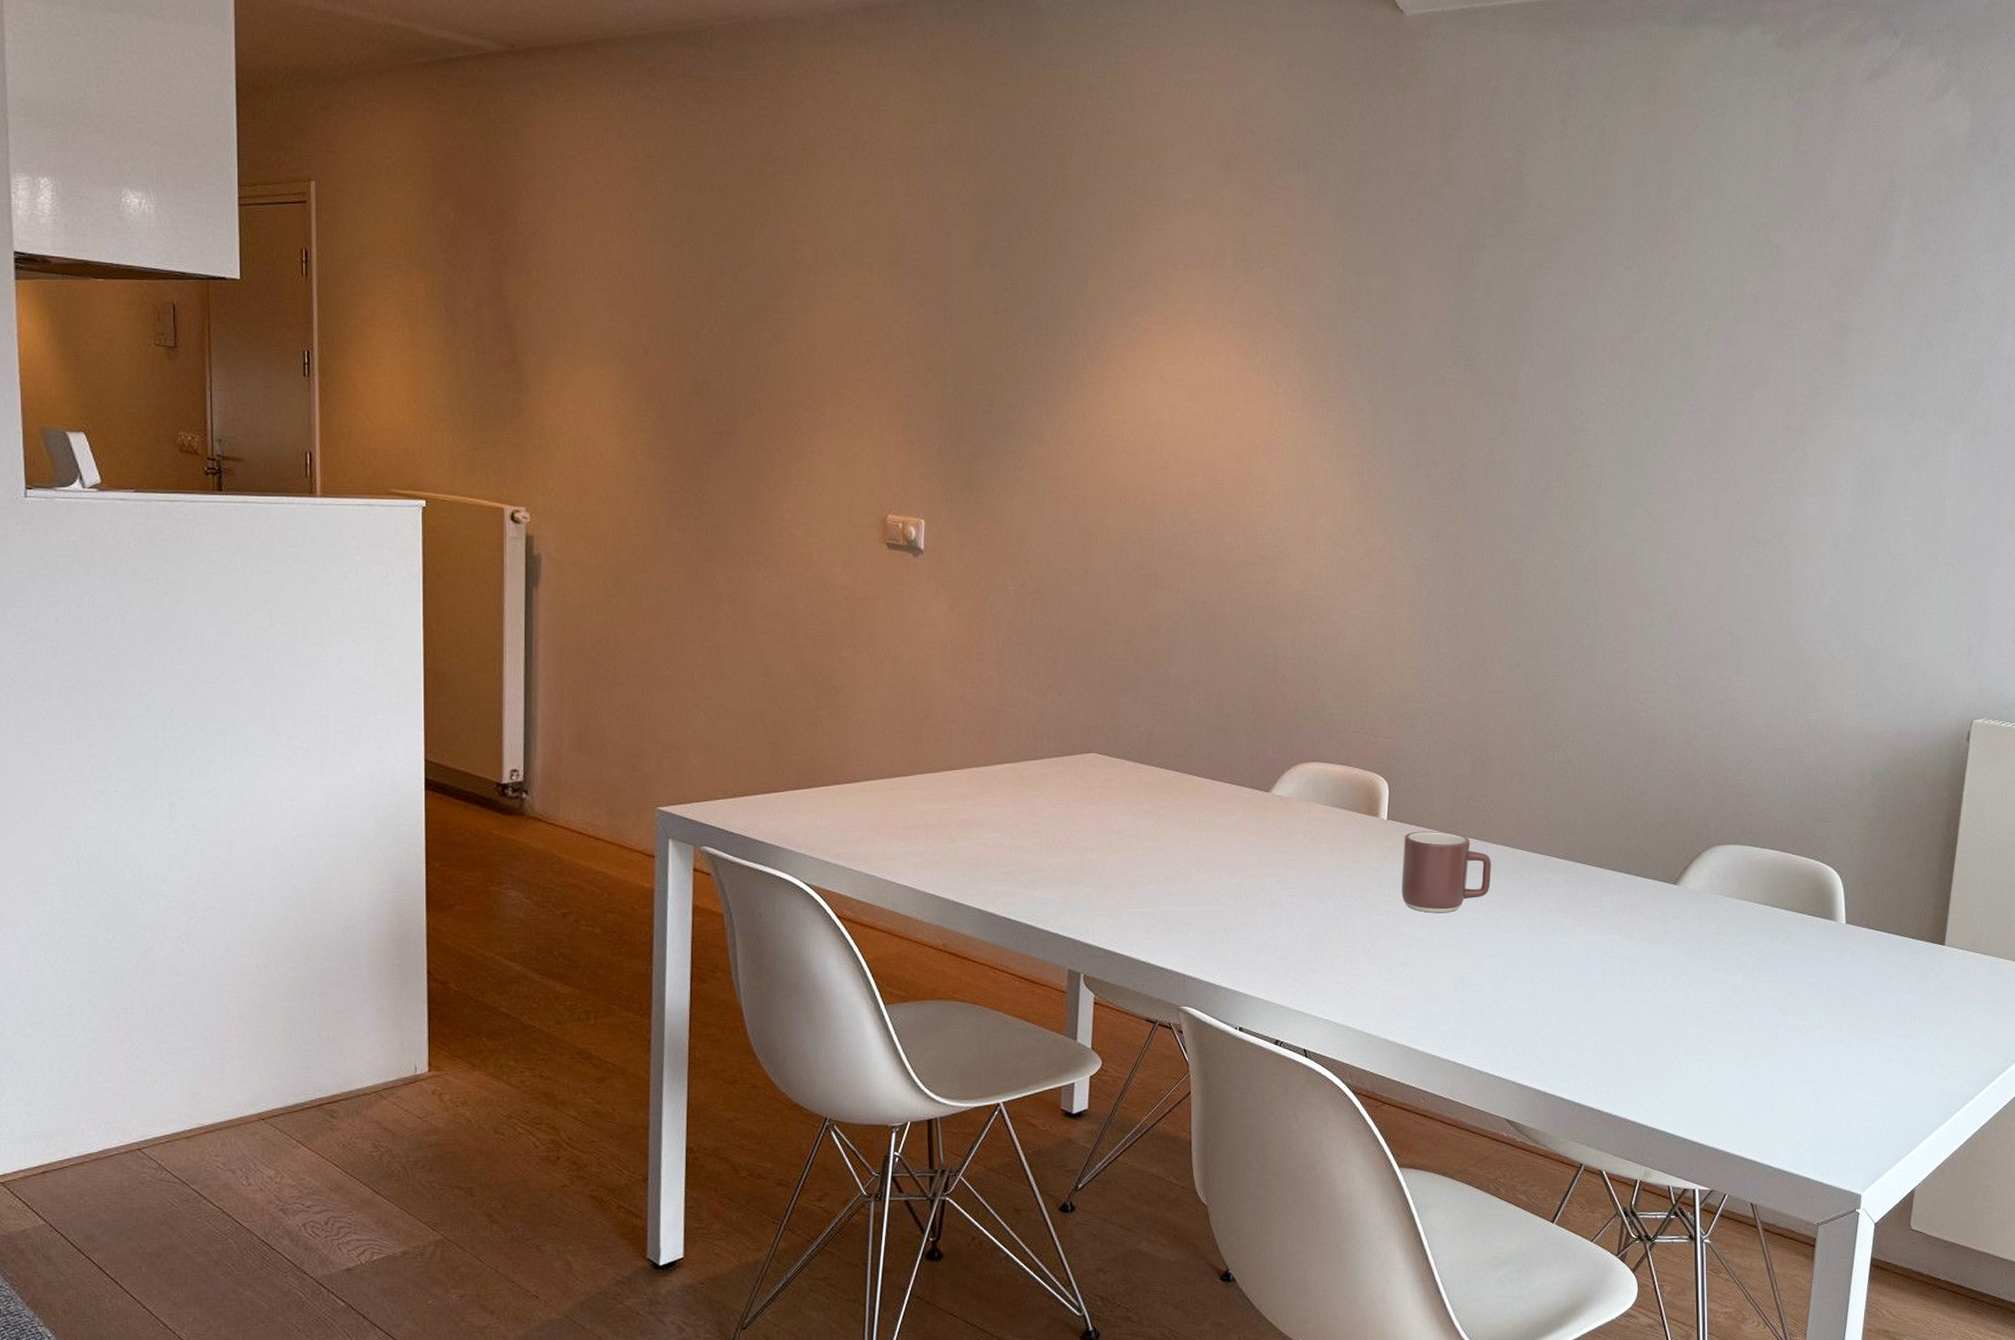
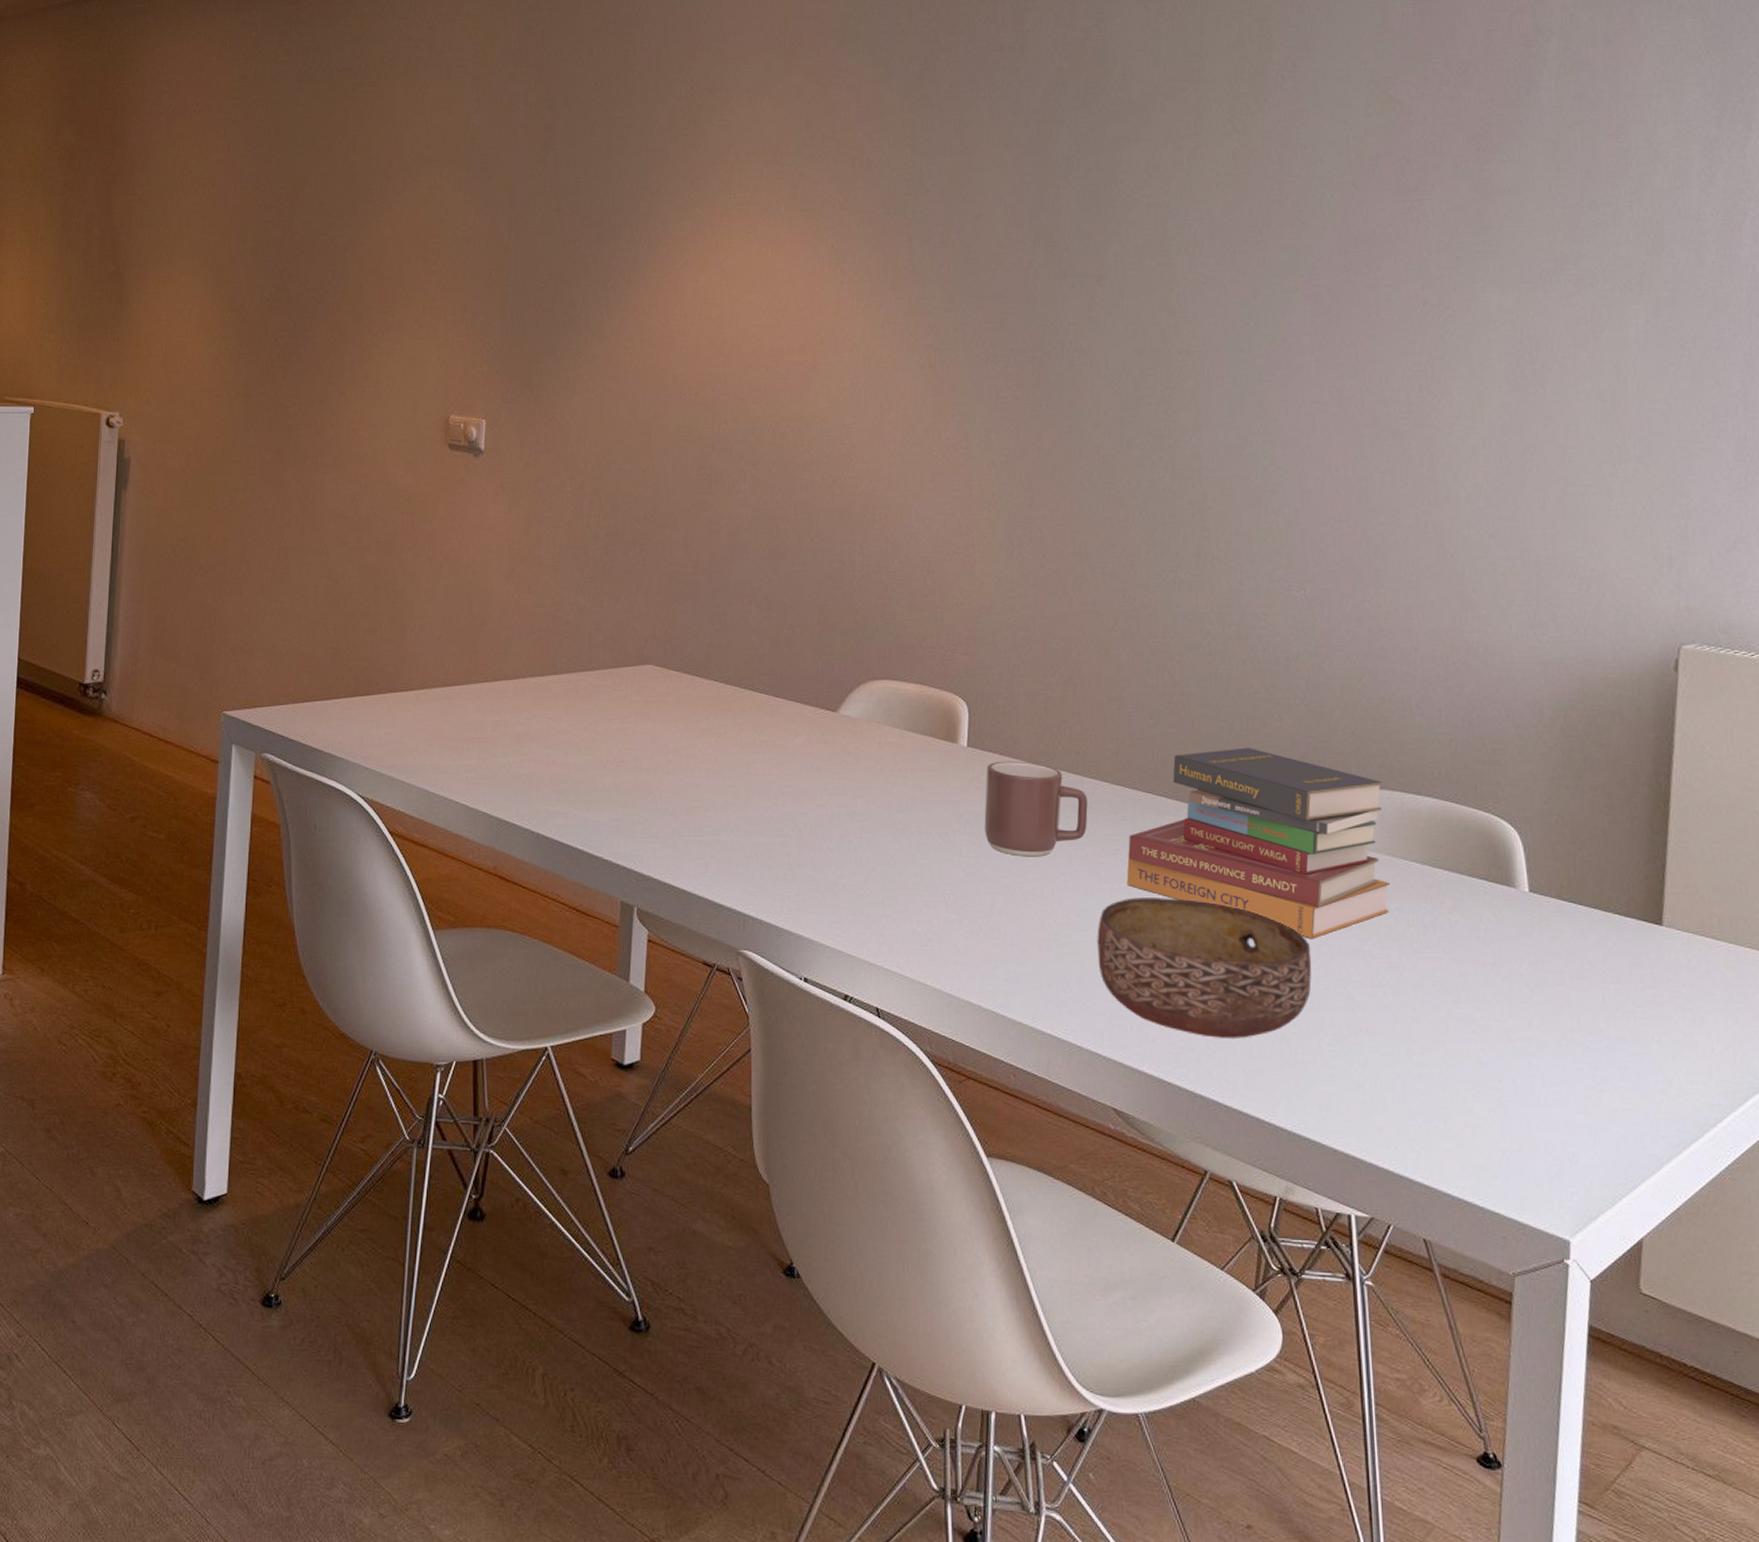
bowl: none [1496,942,1673,1056] -> present [1097,897,1312,1038]
books: none [1523,813,1738,971] -> present [1126,747,1391,939]

